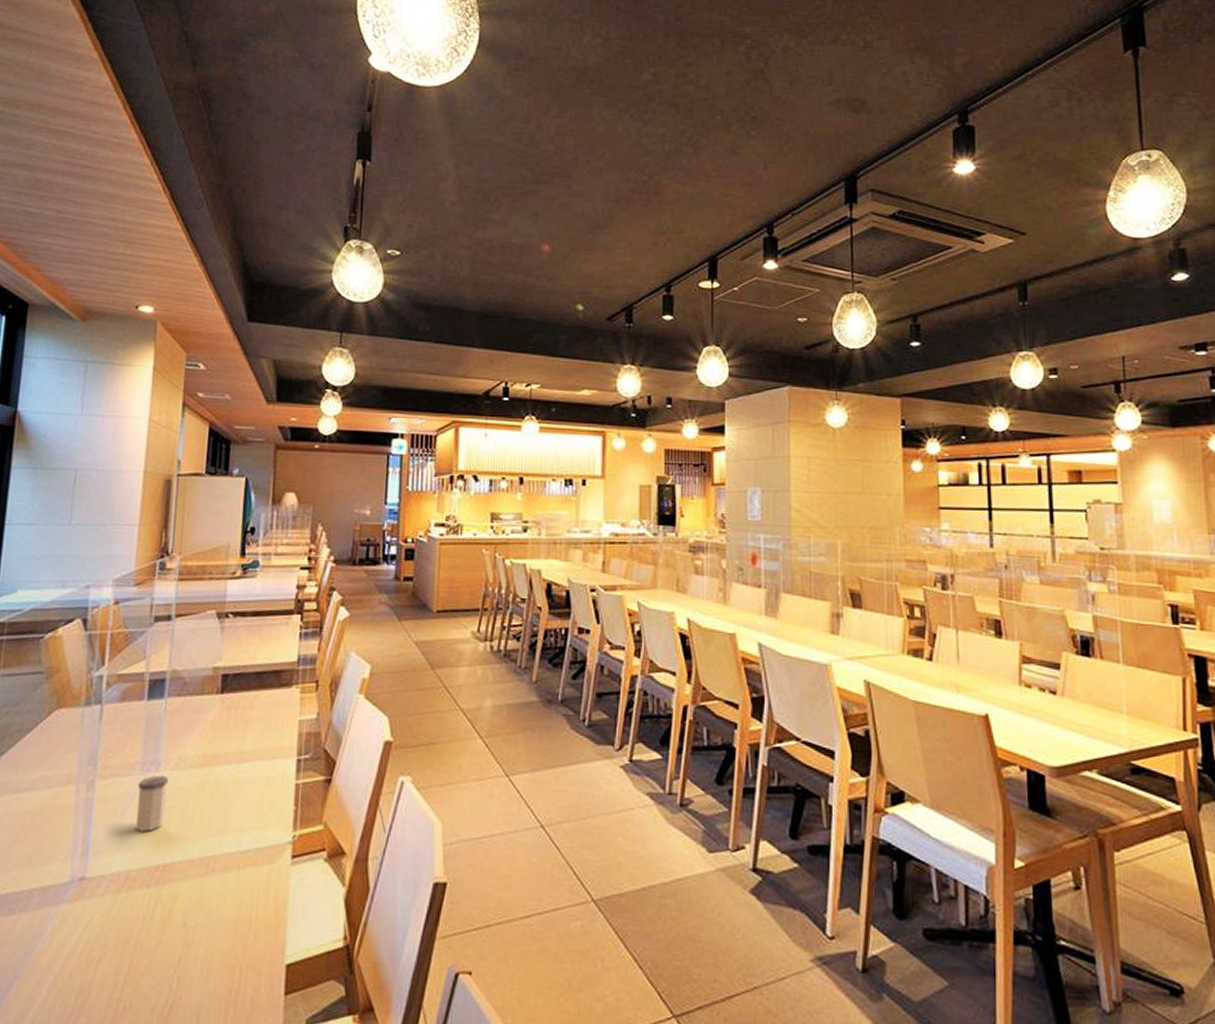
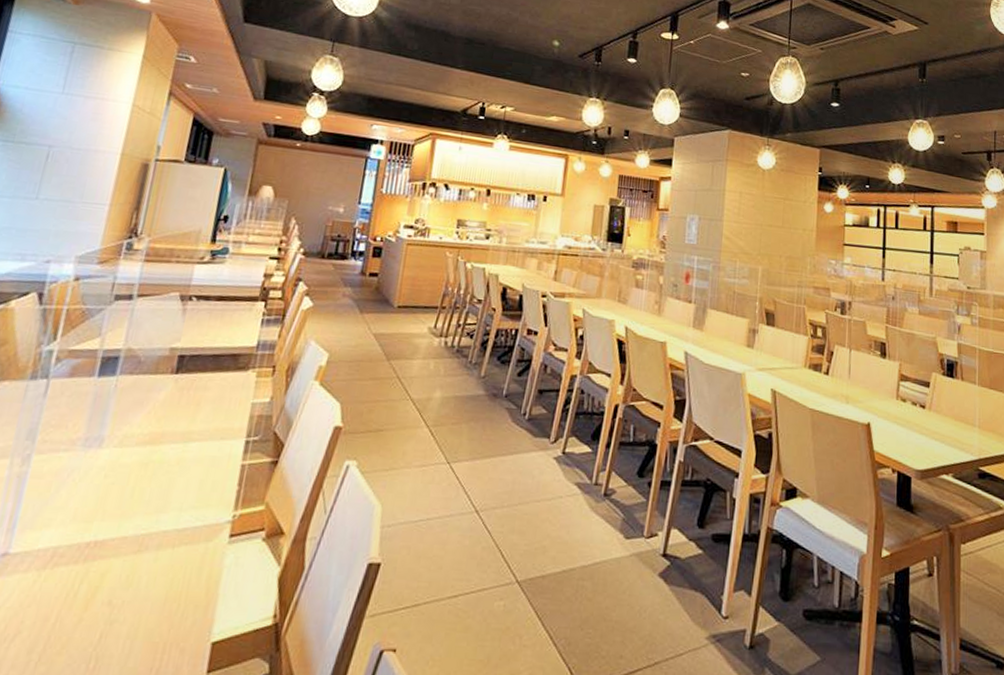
salt shaker: present [136,775,169,832] -> none [70,451,112,508]

